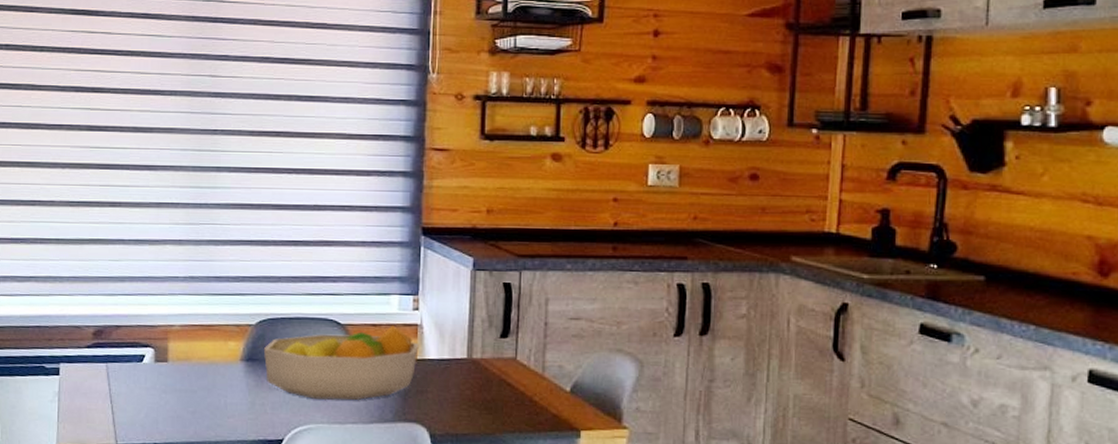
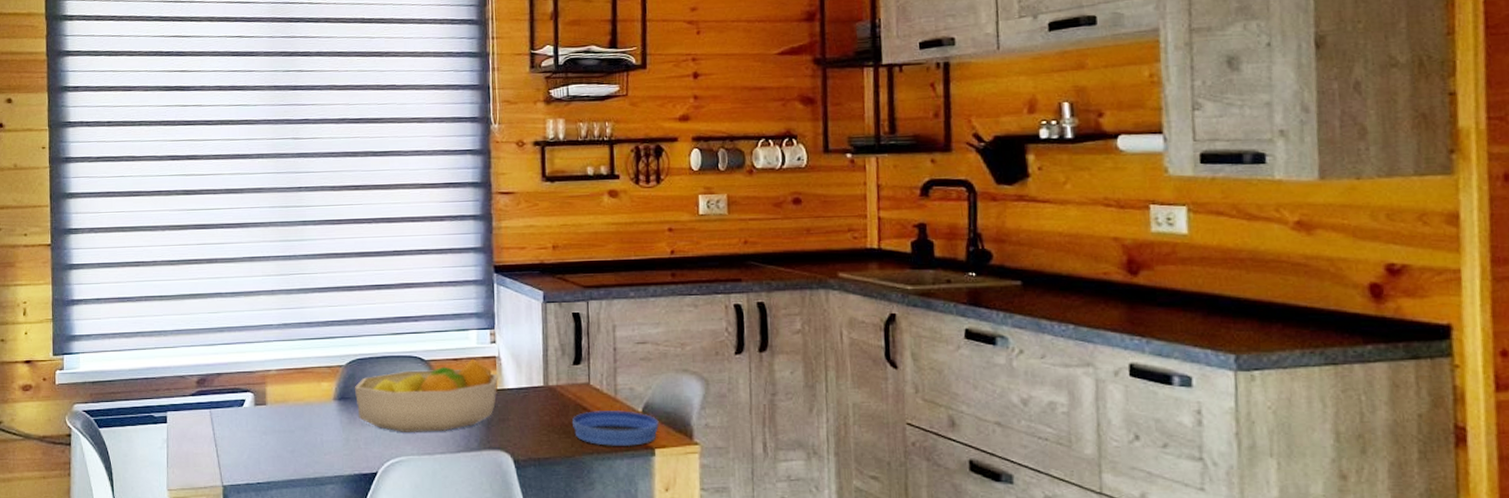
bowl: none [495,387,587,427] -> present [572,410,659,446]

